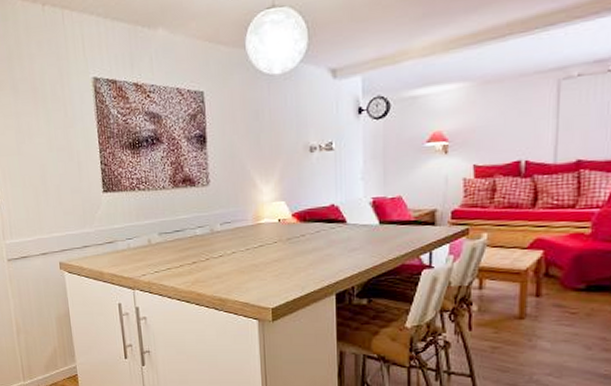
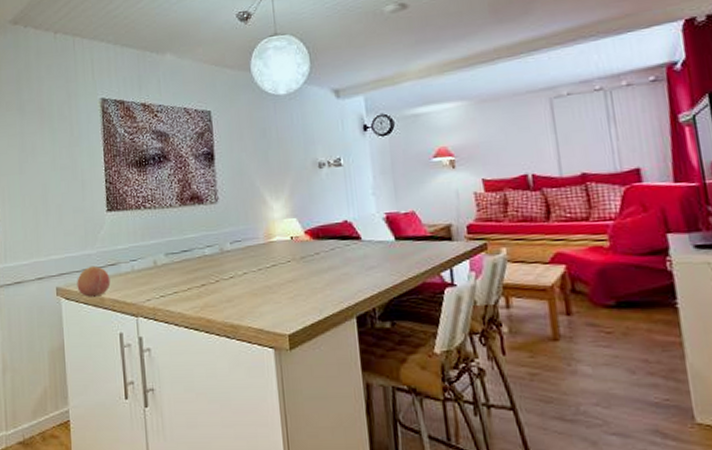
fruit: none [78,243,109,271] -> present [77,265,111,297]

